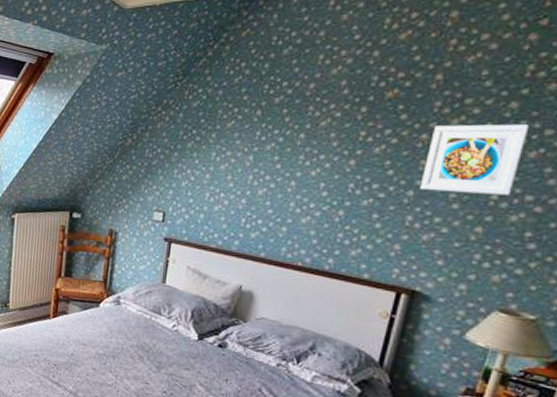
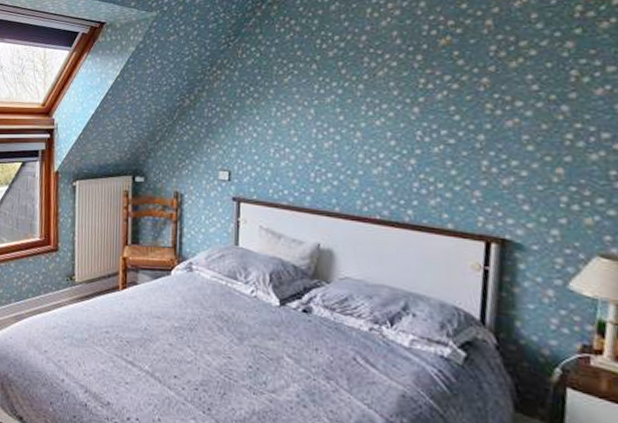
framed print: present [419,124,530,196] -> none [489,63,591,134]

